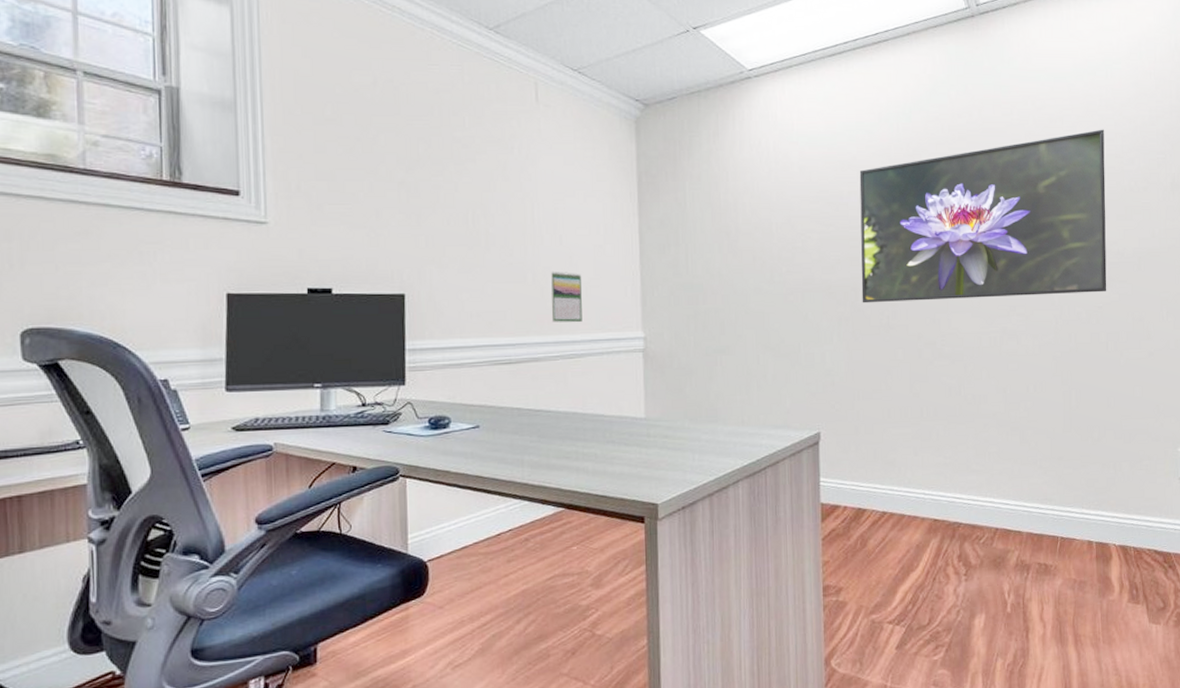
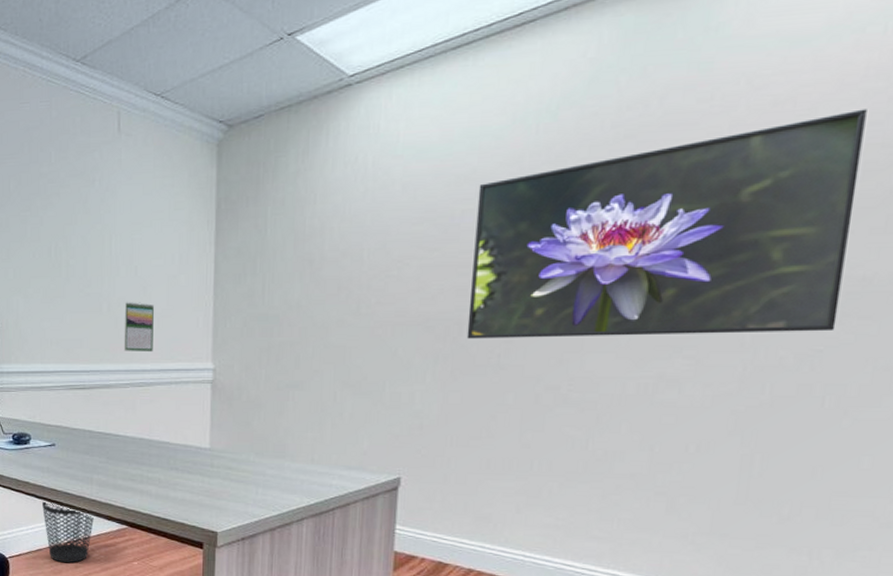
wastebasket: none [466,489,528,558] -> present [42,500,95,563]

